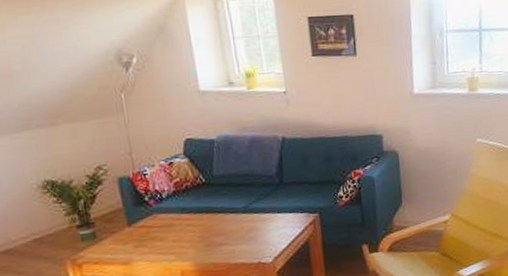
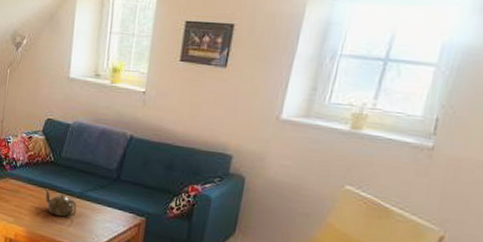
teapot: none [203,213,246,239] -> present [44,188,77,217]

